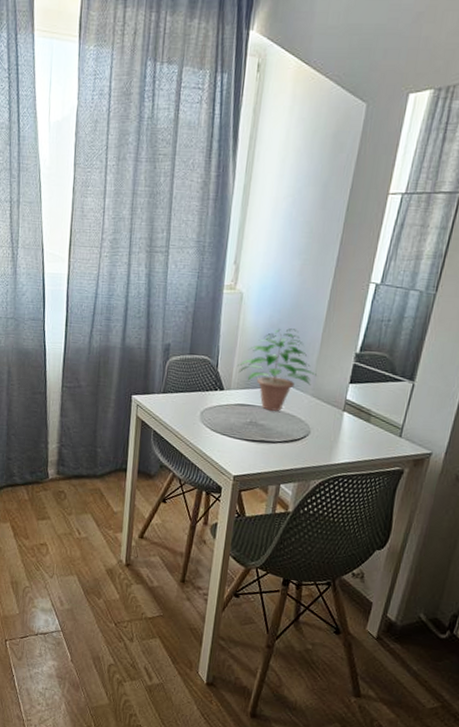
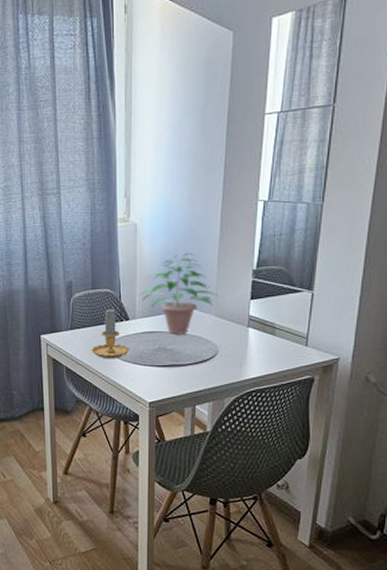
candle: none [181,375,221,428] -> present [91,308,130,359]

